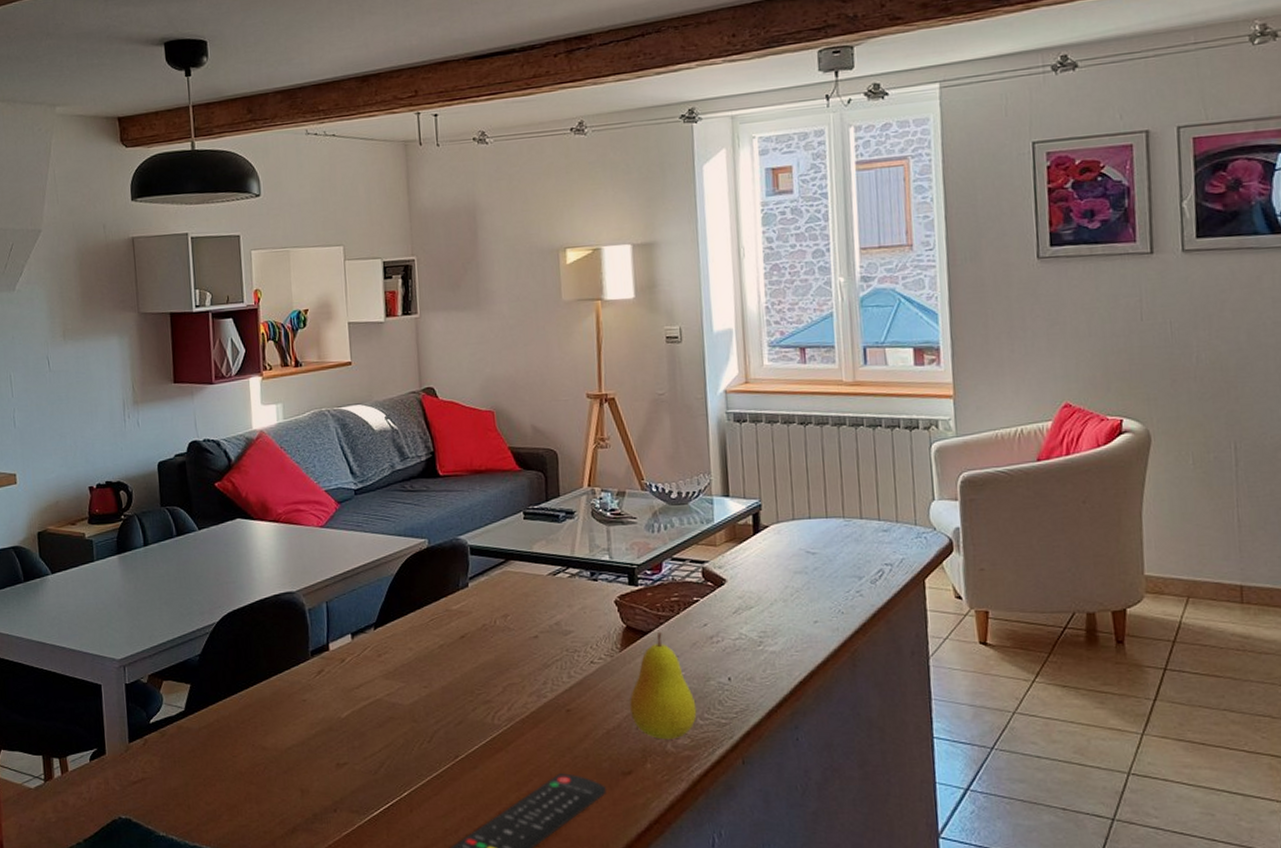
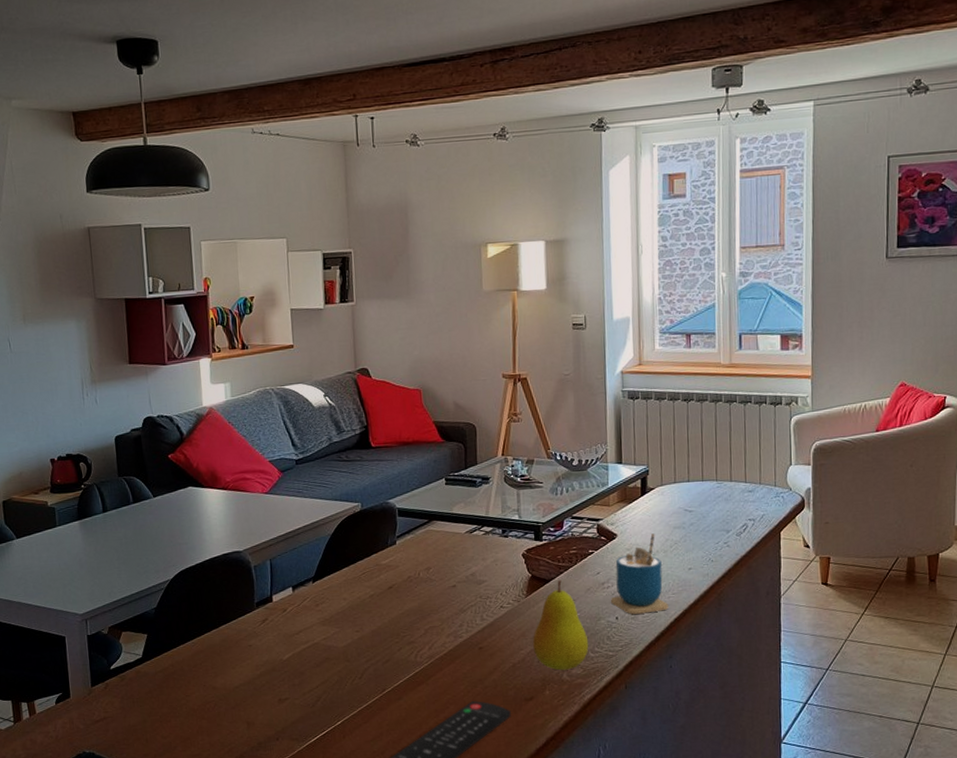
cup: none [722,579,792,675] -> present [611,533,669,614]

